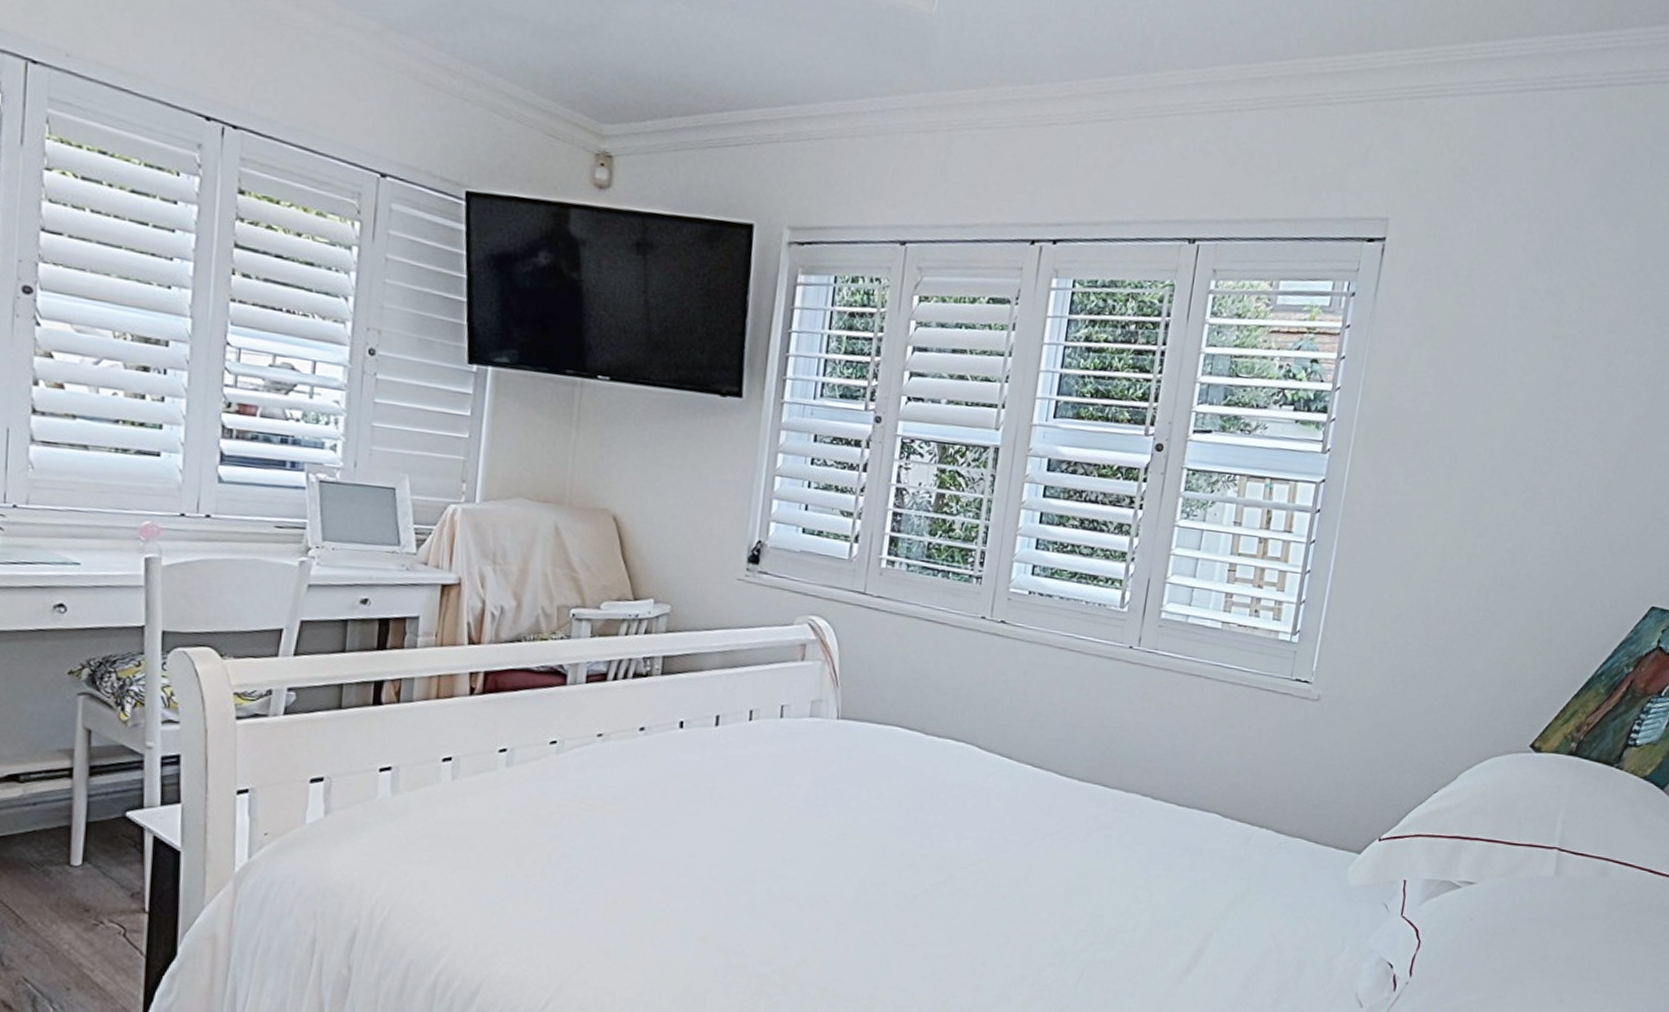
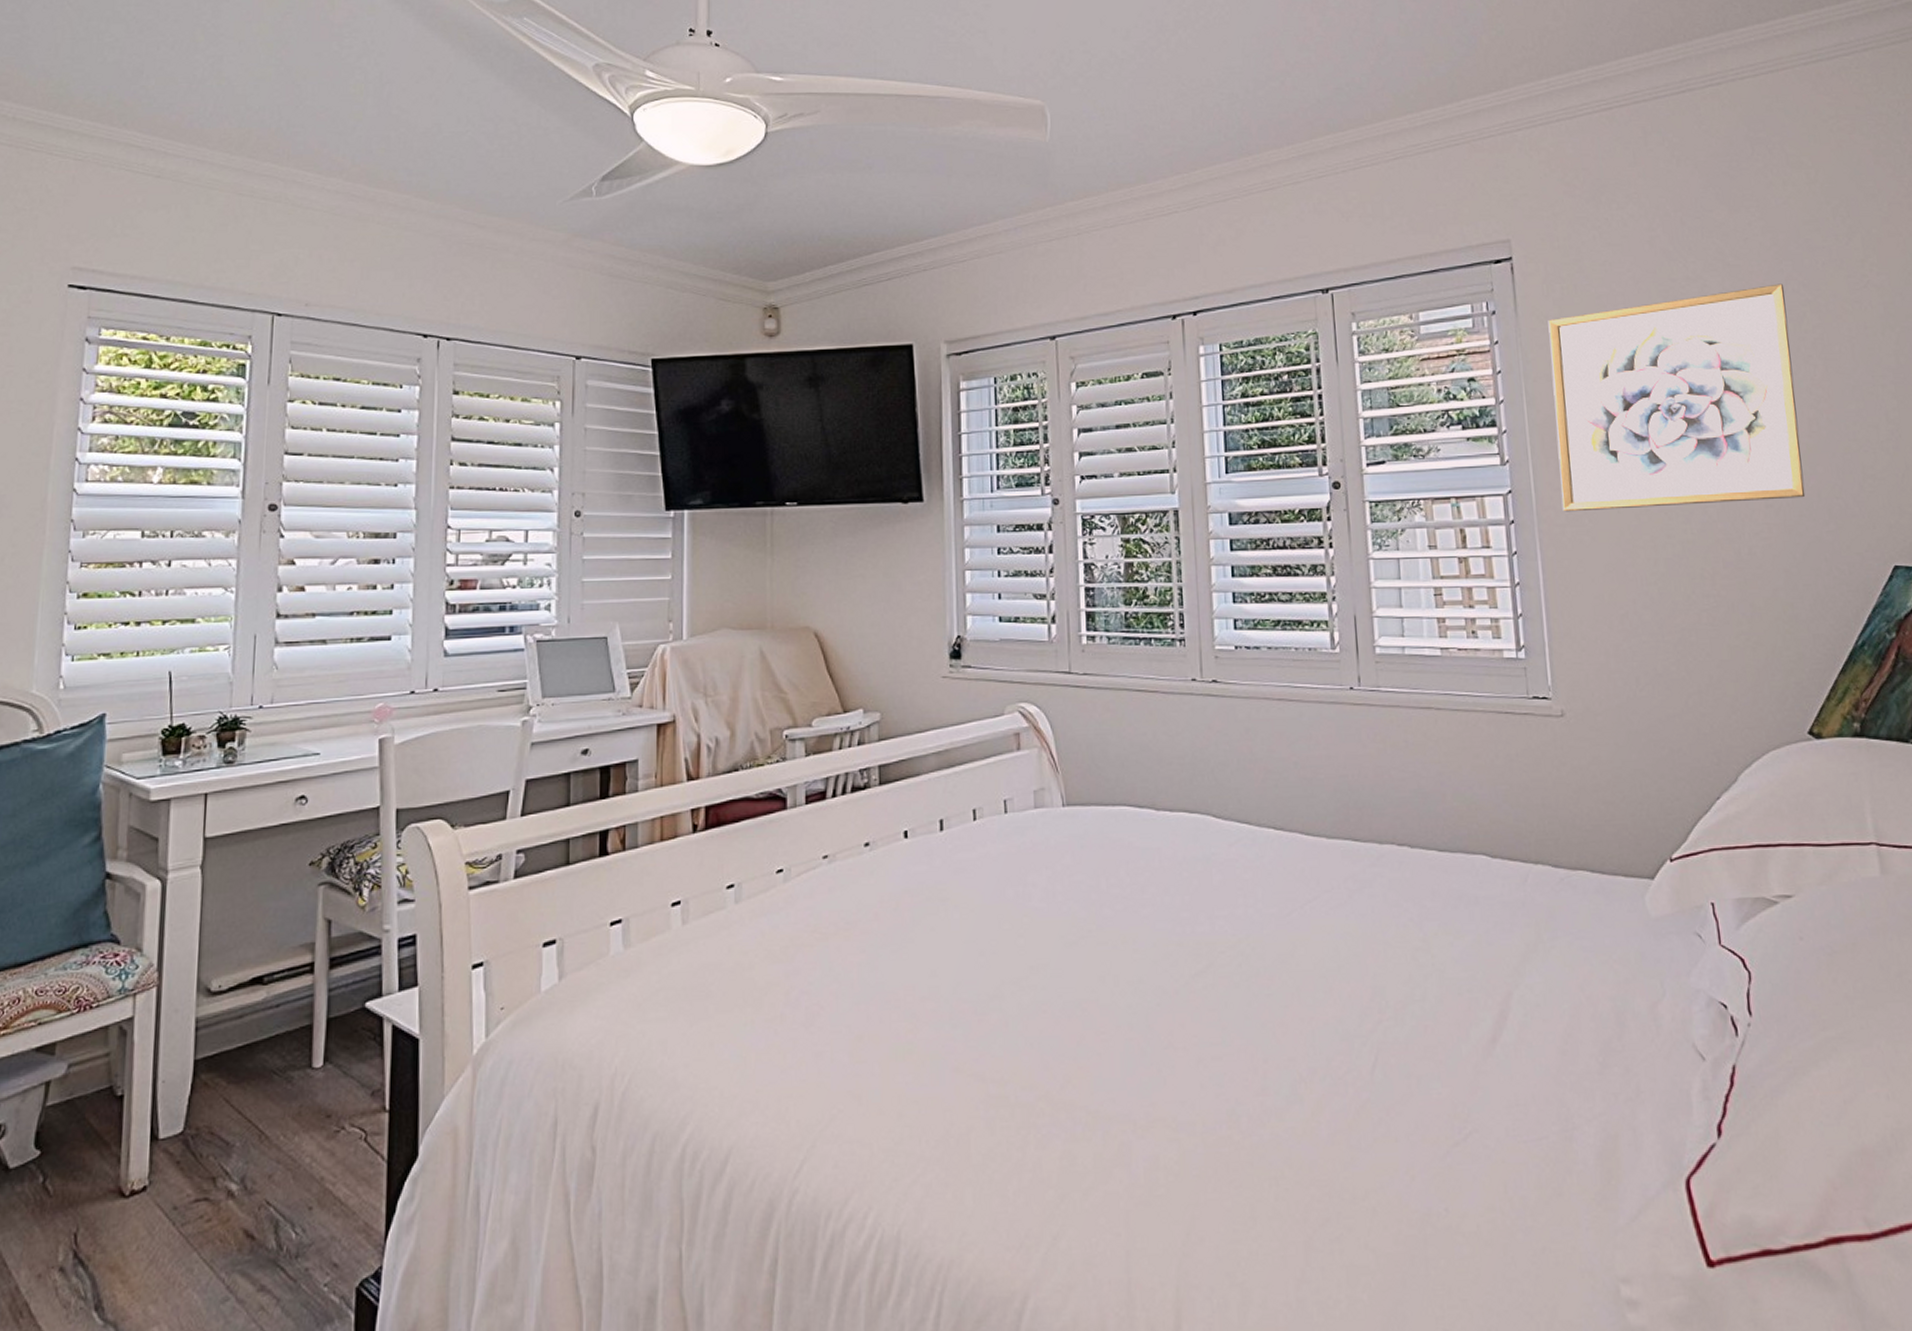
wall art: none [1368,311,1637,530] -> present [1548,283,1806,512]

